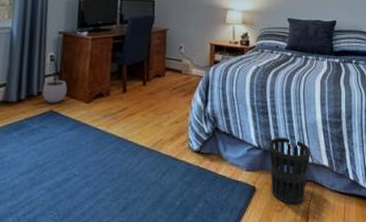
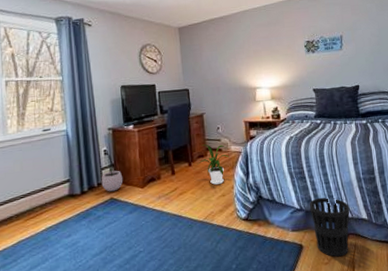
house plant: none [151,63,189,109] -> present [196,144,229,185]

